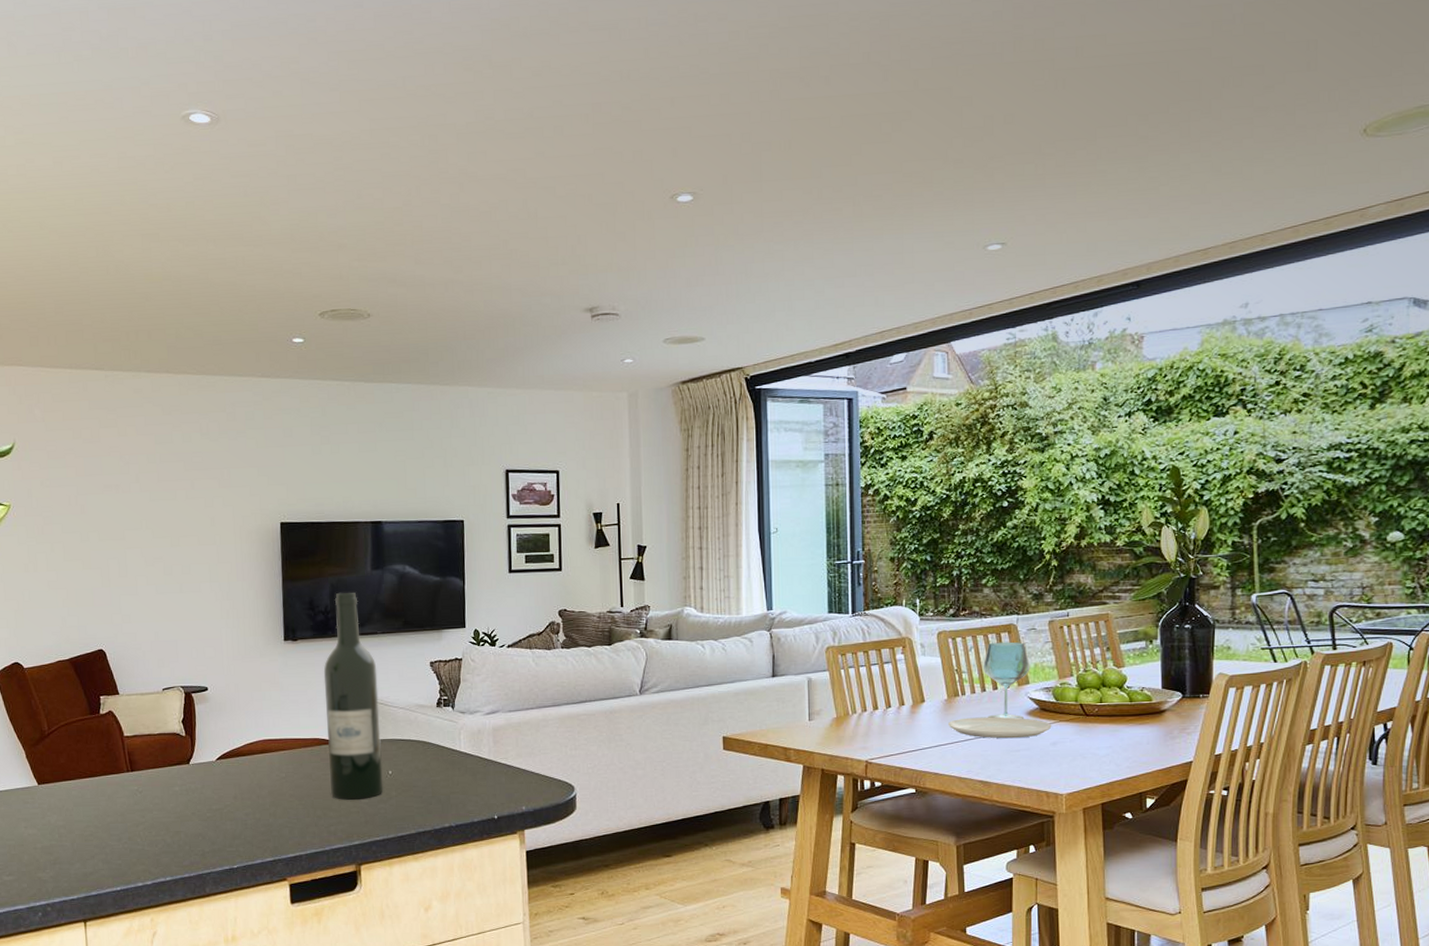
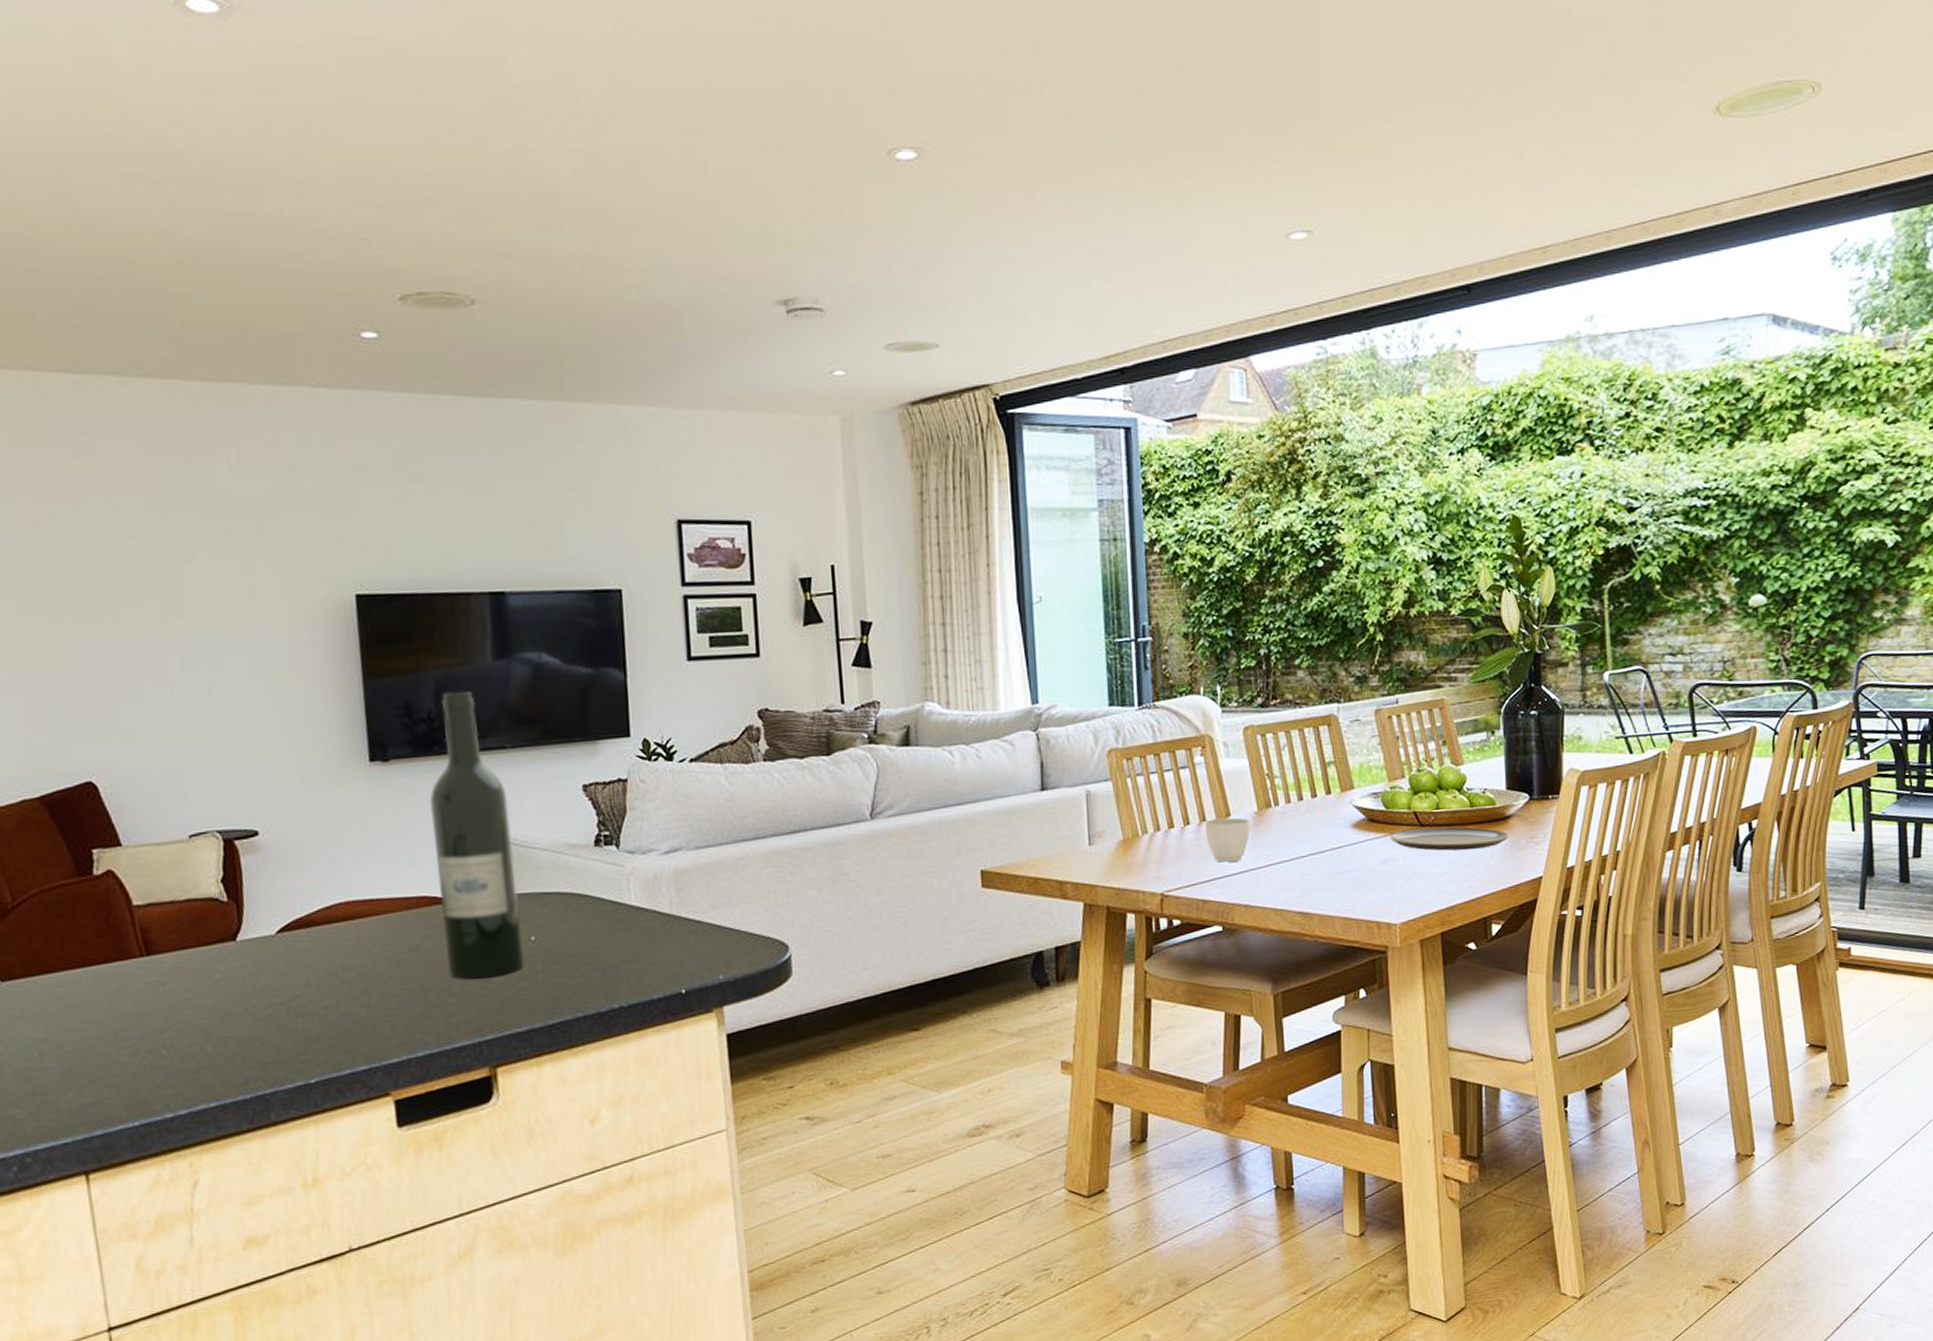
cup: none [903,703,941,738] -> present [1204,817,1251,862]
plate: present [948,716,1052,739] -> none [1260,831,1382,859]
wine glass: present [983,641,1030,719] -> none [1299,737,1355,834]
plate: none [1059,717,1163,737] -> present [1390,827,1508,851]

